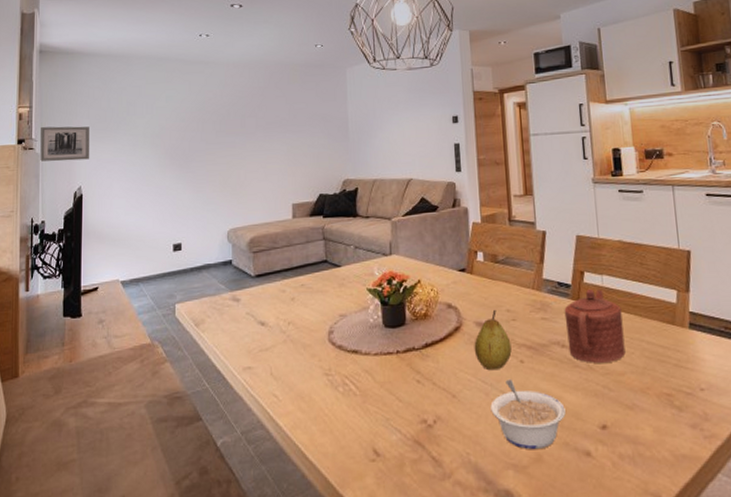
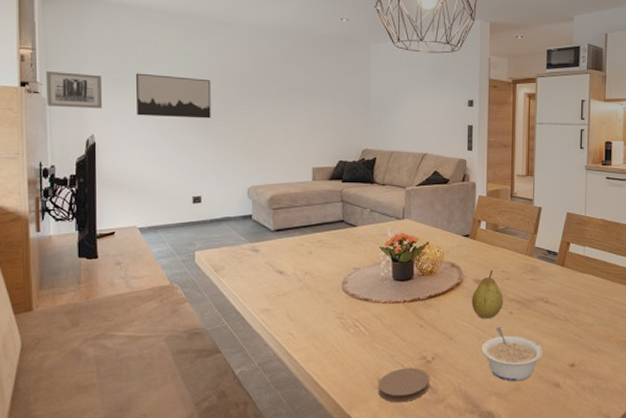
wall art: none [120,120,191,164] -> present [135,73,211,119]
coaster: none [374,434,434,480] -> present [378,368,430,403]
teapot: present [564,288,626,363] -> none [550,257,597,316]

